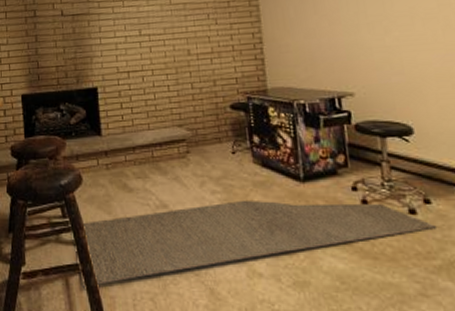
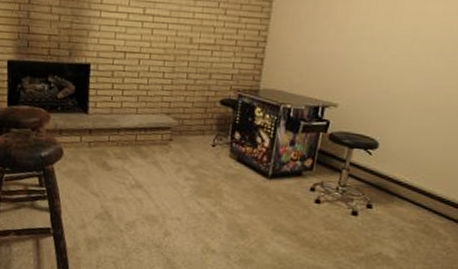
rug: present [80,201,438,287] -> none [50,189,371,248]

